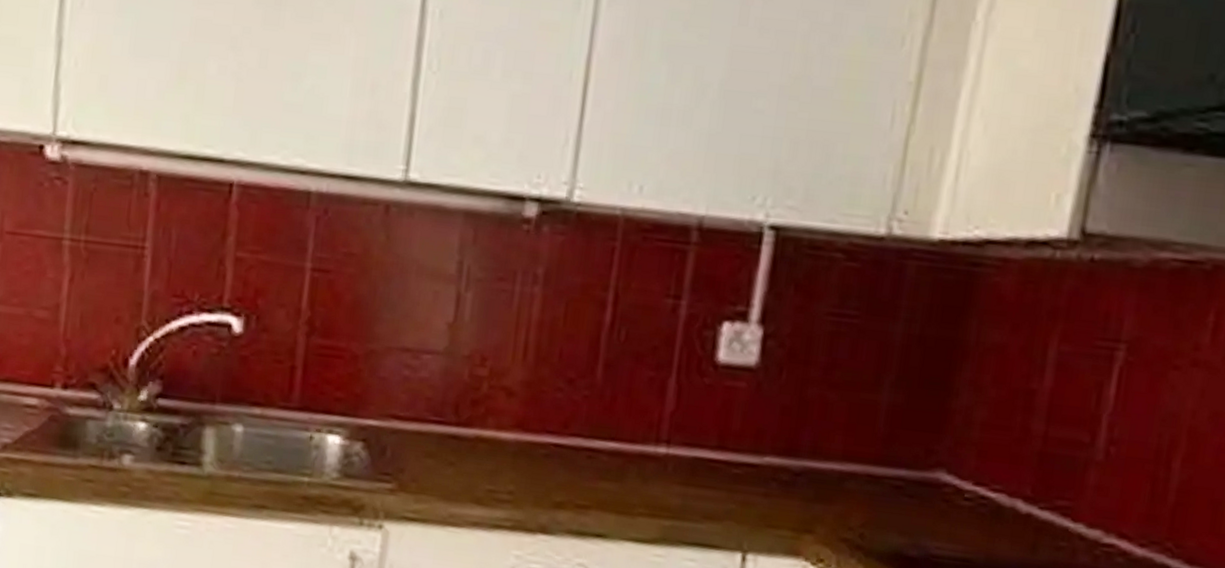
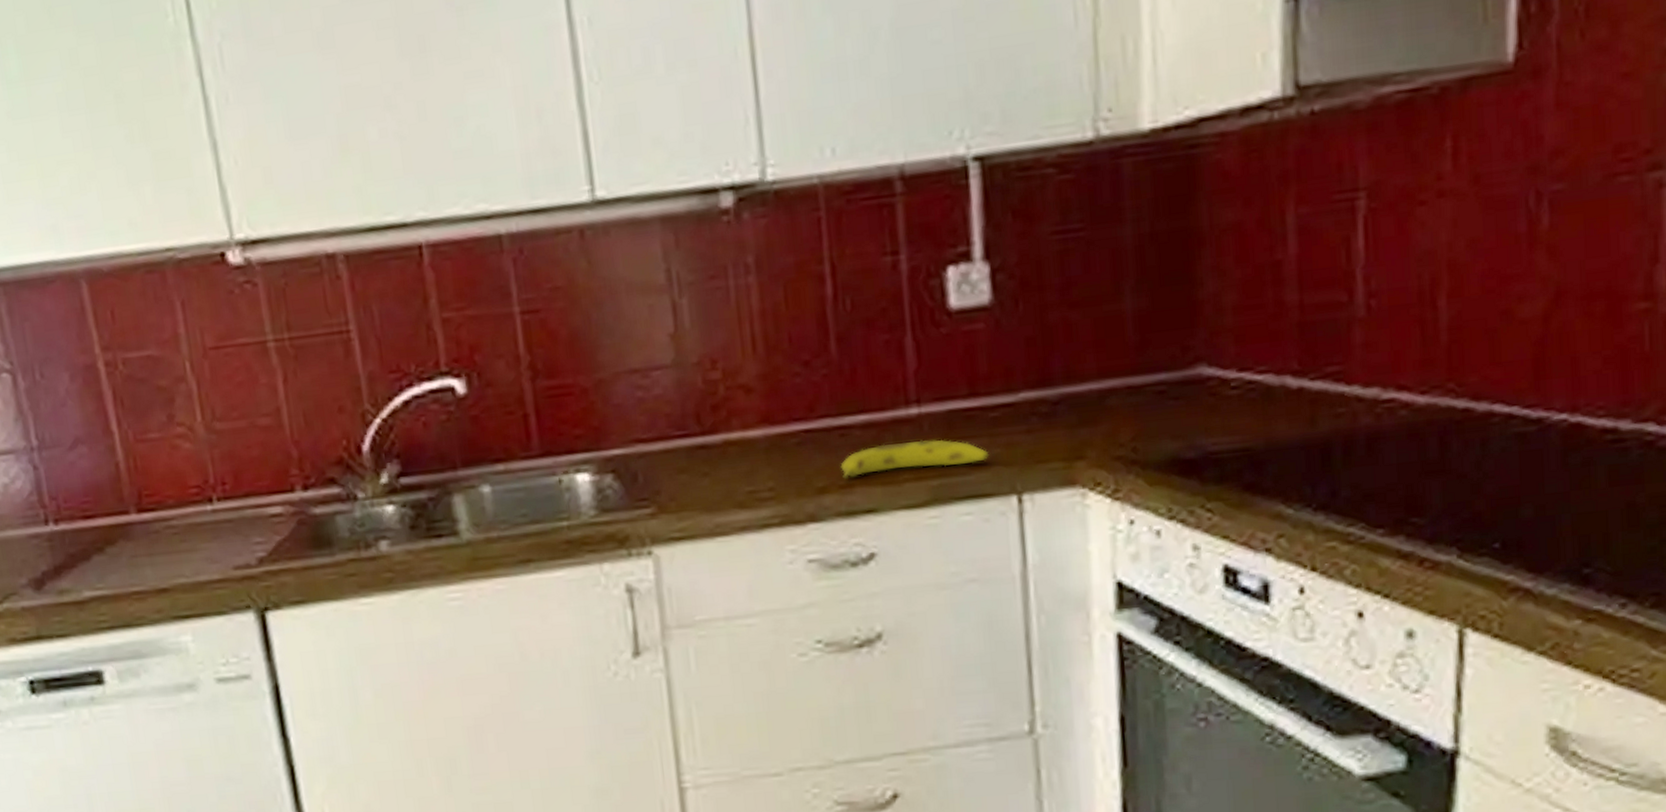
fruit: none [581,475,724,513] -> present [840,440,989,479]

